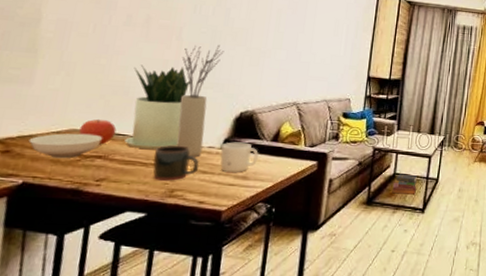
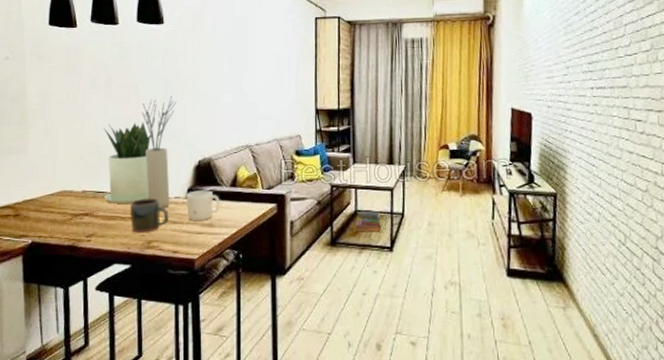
bowl: present [28,133,103,159] -> none [31,193,87,219]
fruit: present [79,119,117,145] -> none [68,179,97,203]

